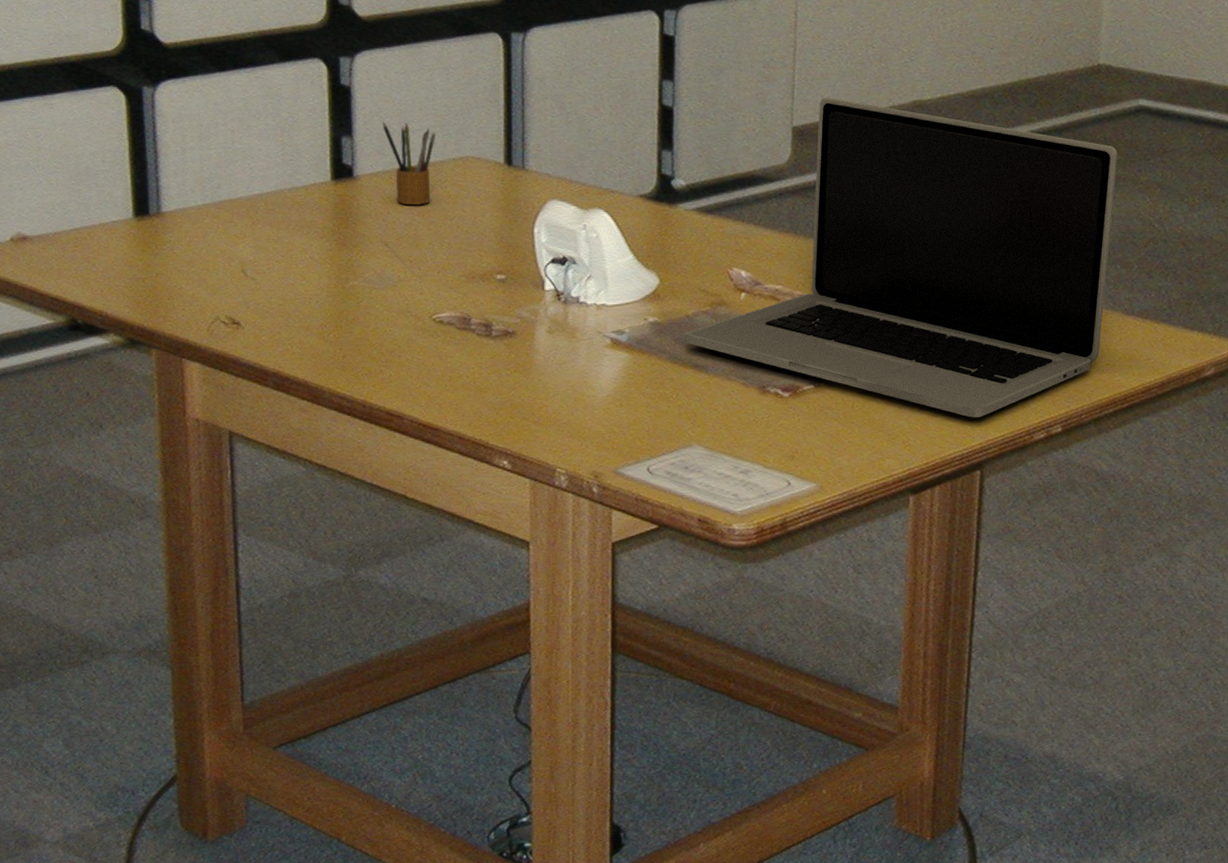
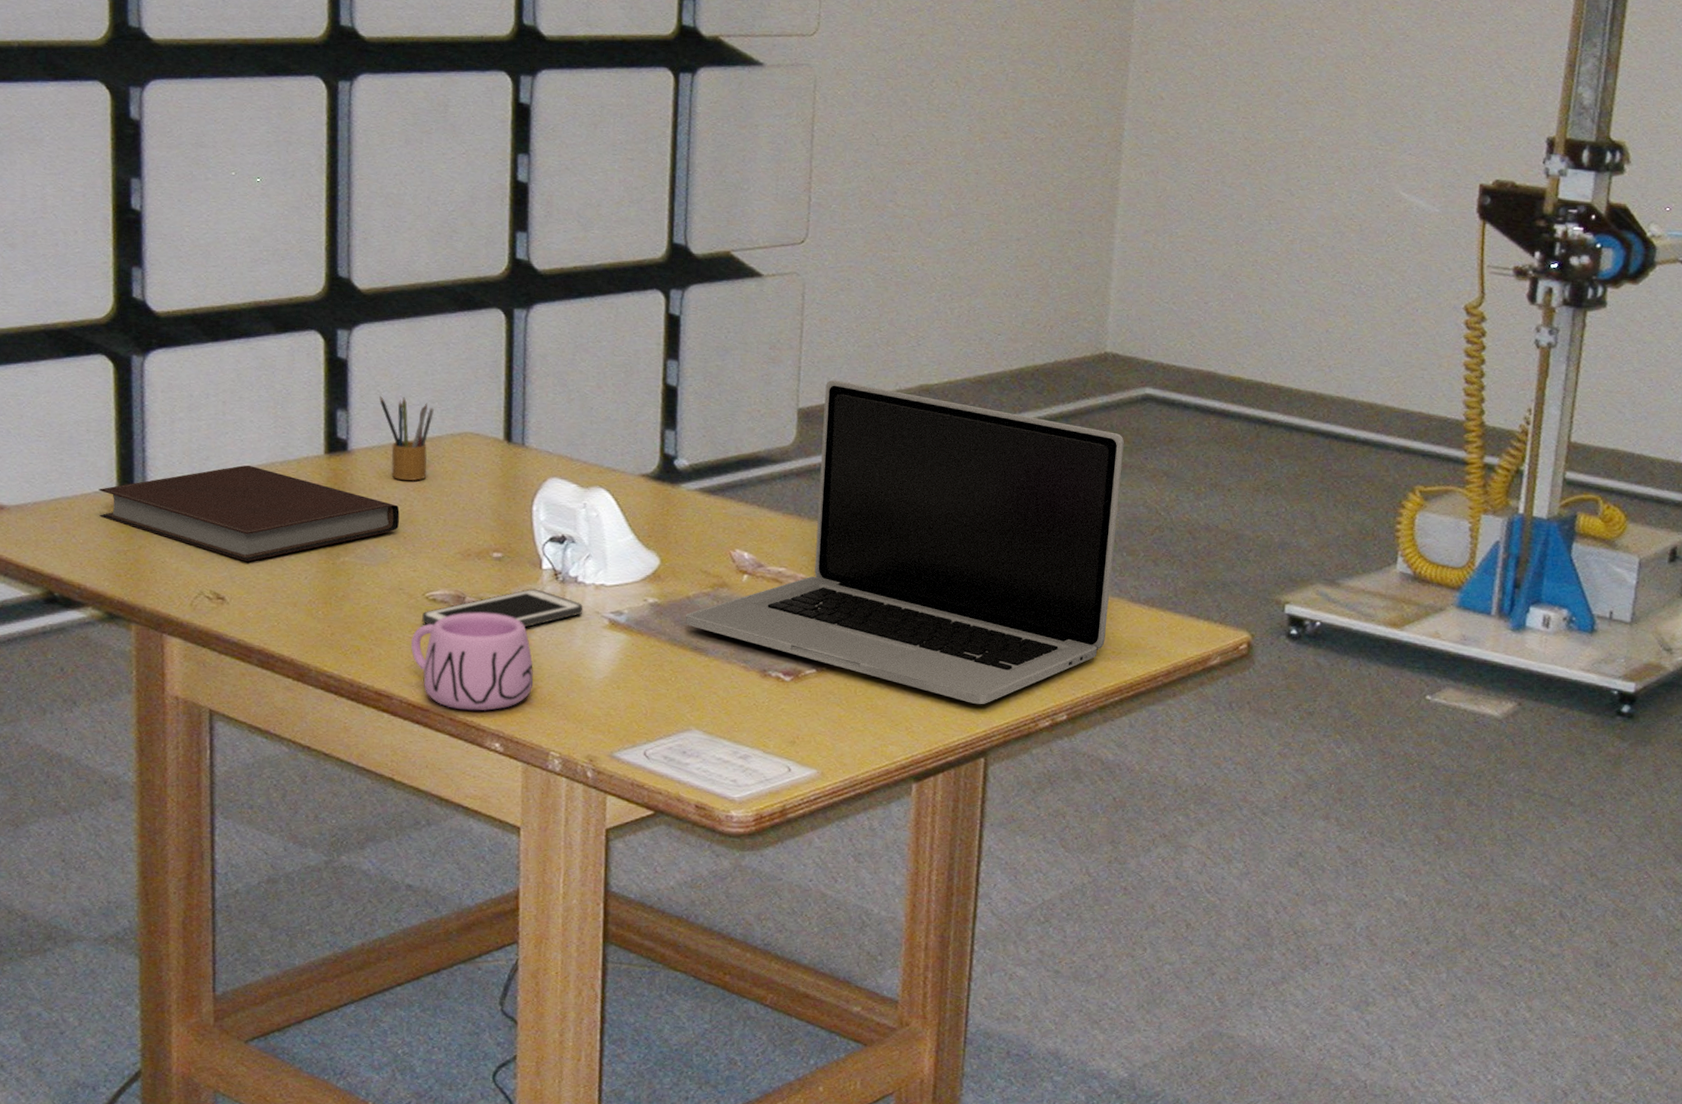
notebook: none [116,192,405,287] -> present [98,465,400,562]
mug: none [419,333,539,430] -> present [410,612,534,711]
cell phone: none [430,309,586,348] -> present [422,588,583,628]

